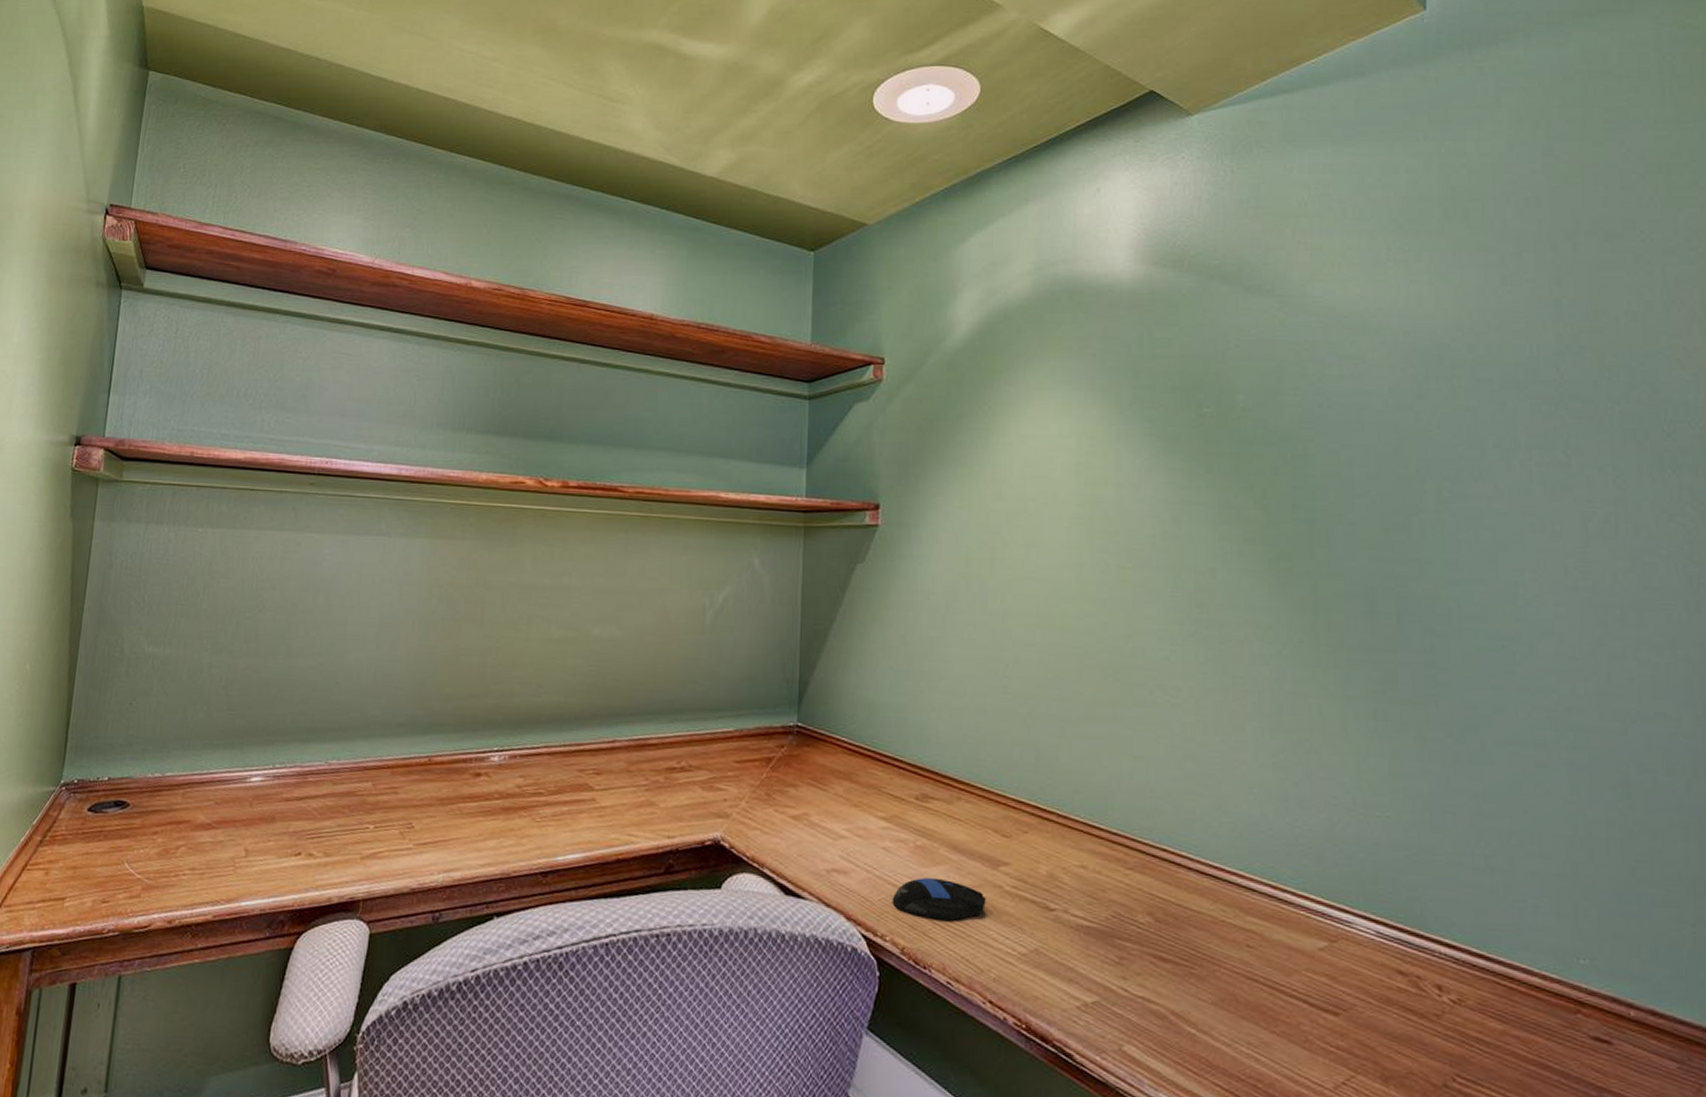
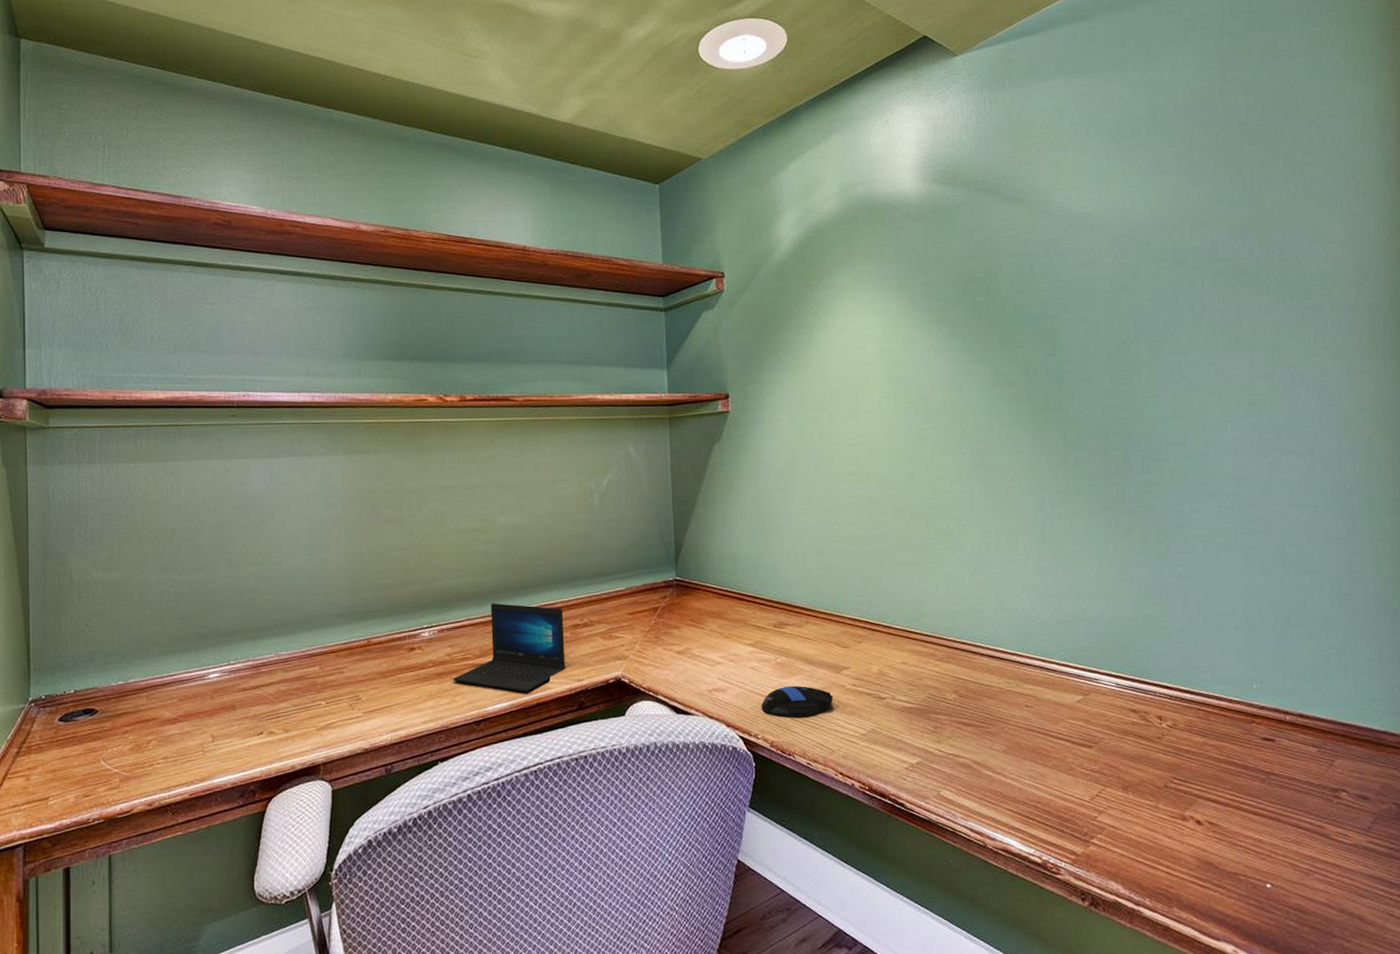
laptop: none [521,729,657,844] -> present [453,602,566,692]

